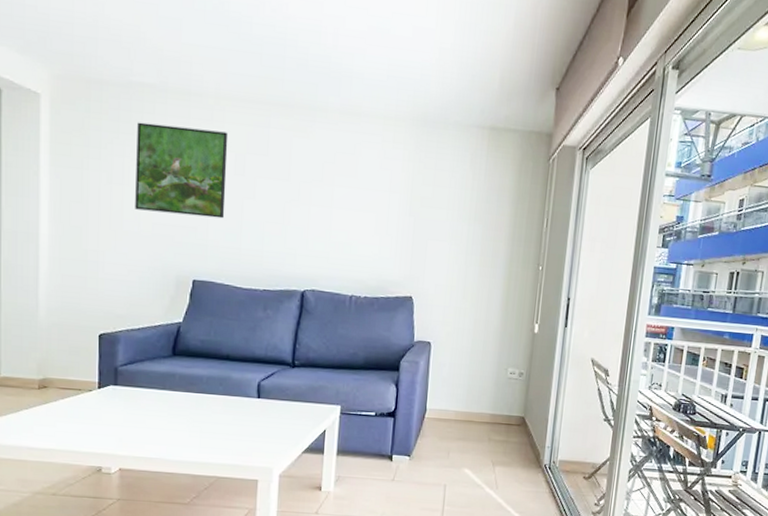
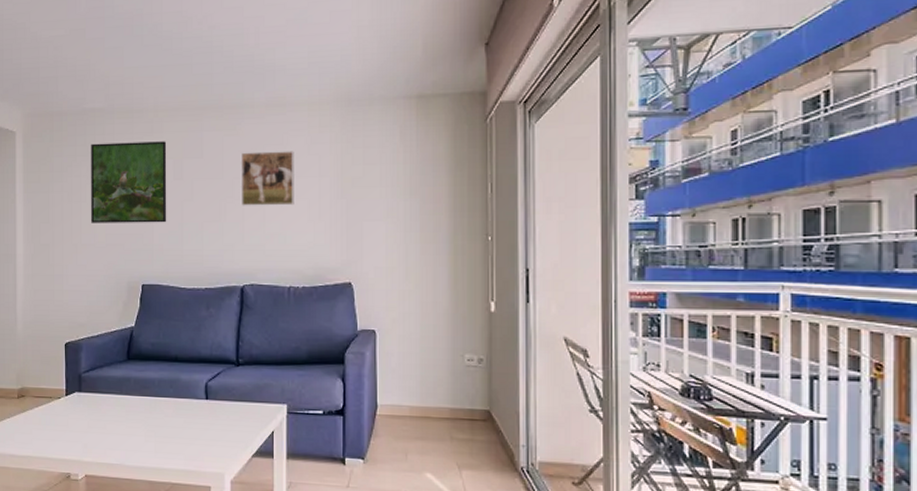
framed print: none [308,156,366,217] -> present [242,151,294,206]

